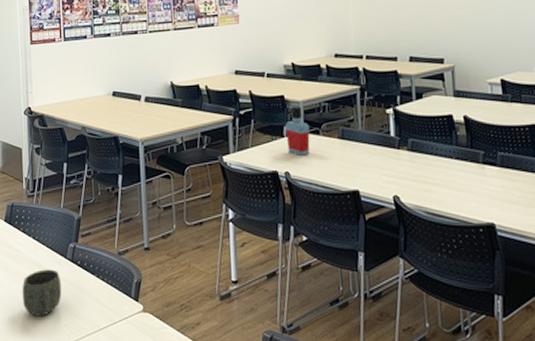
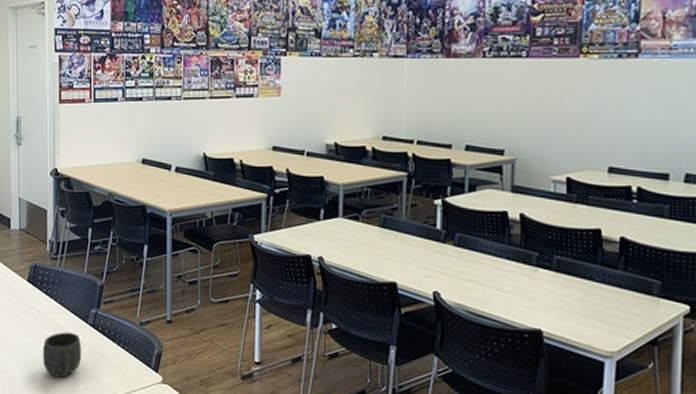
bottle: present [285,106,310,157] -> none [322,188,348,243]

